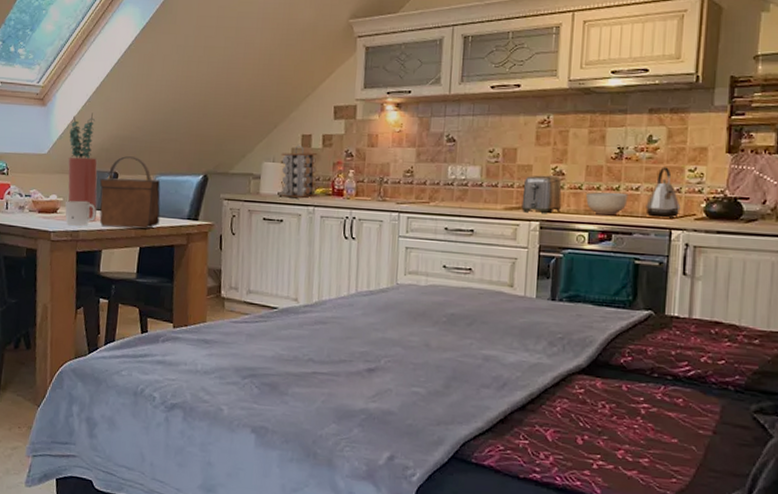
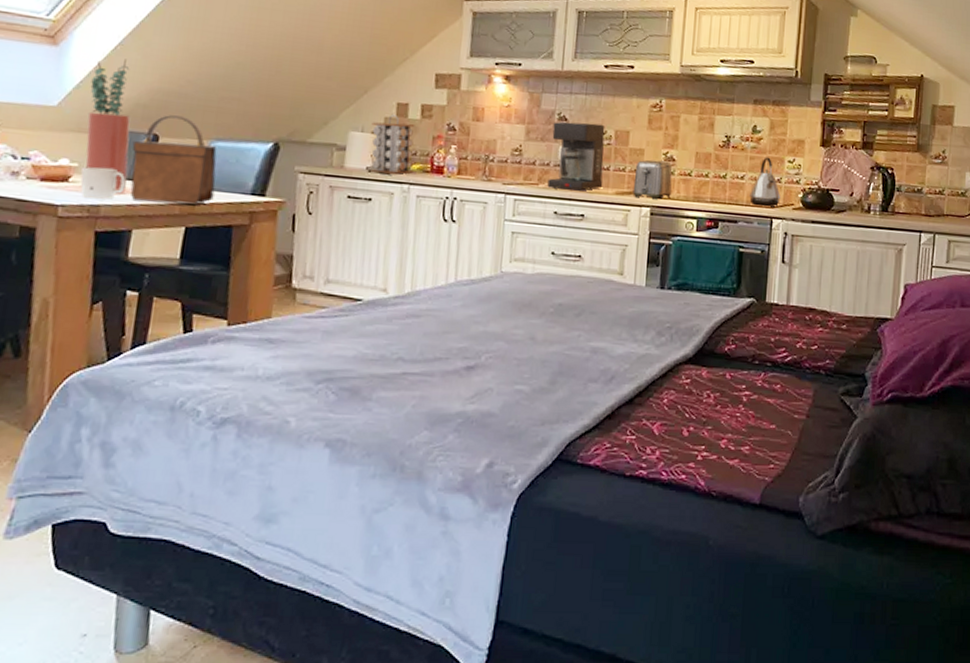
coffee maker: none [438,142,493,208] -> present [547,121,605,191]
bowl: present [585,192,628,216] -> none [694,179,734,204]

